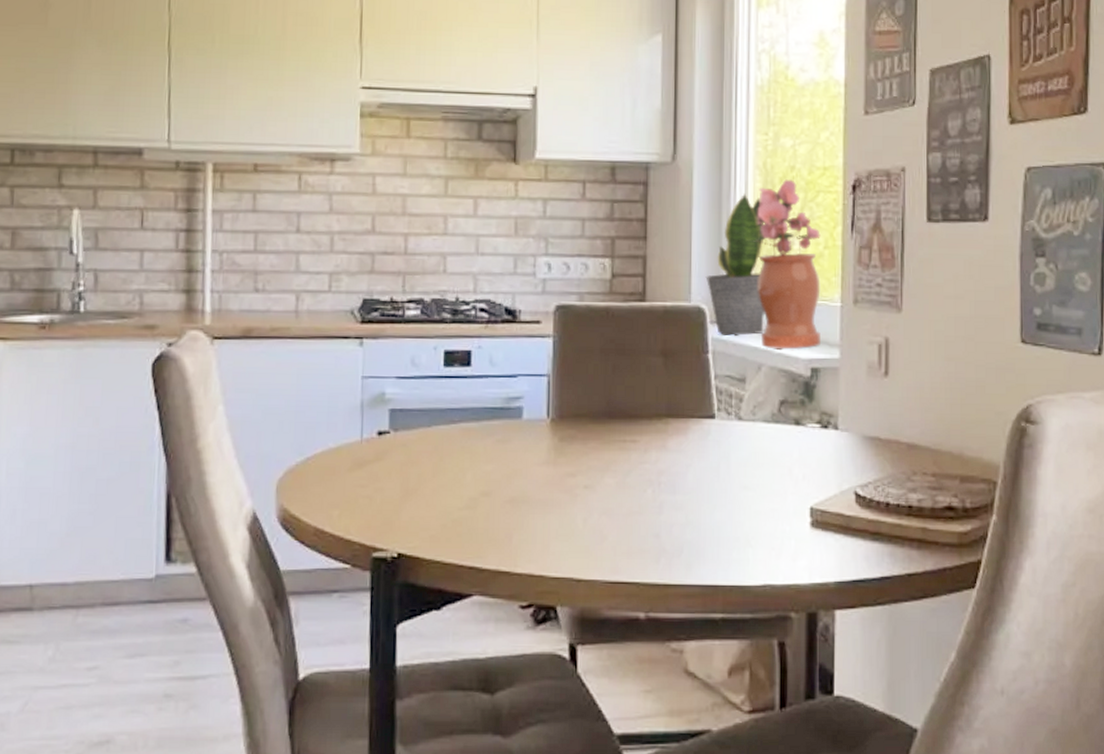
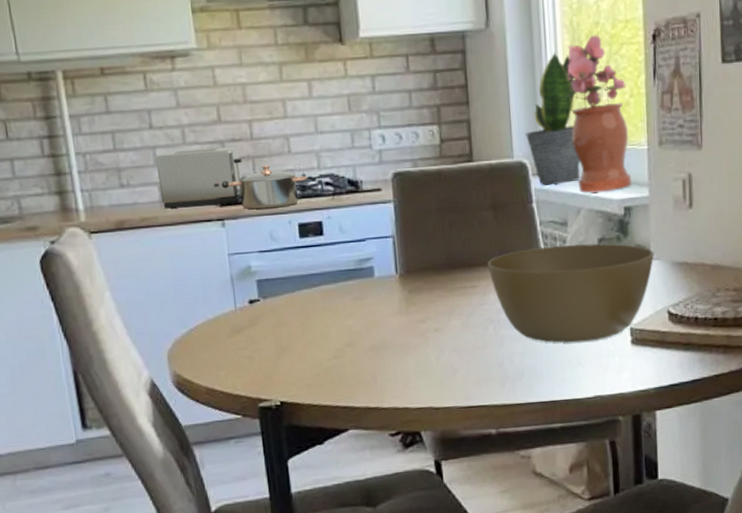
toaster: none [297,258,393,322] -> present [155,146,243,209]
cooking pot: none [372,283,462,331] -> present [227,165,308,210]
bowl: none [651,403,842,518] -> present [487,243,654,343]

